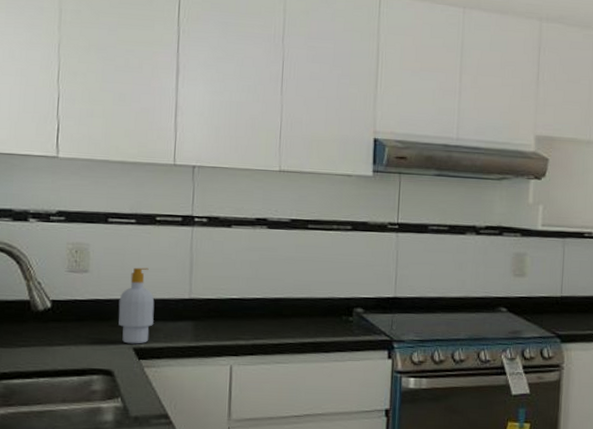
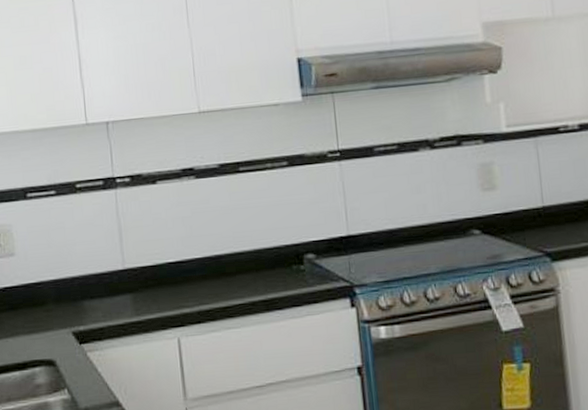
soap bottle: present [118,267,155,344] -> none [50,241,90,328]

